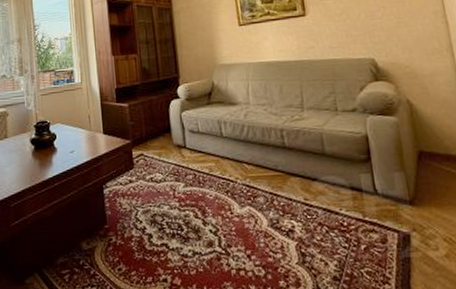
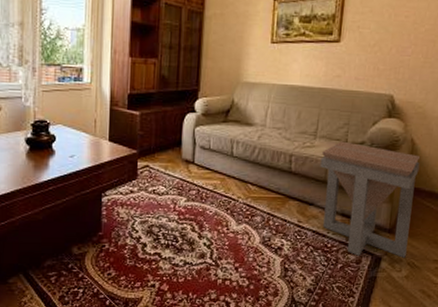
side table: none [312,110,439,234] -> present [320,141,421,258]

